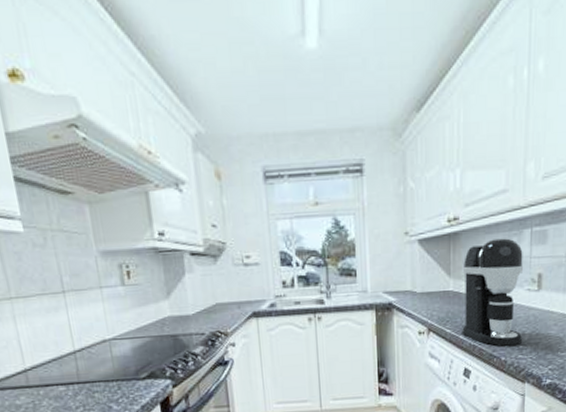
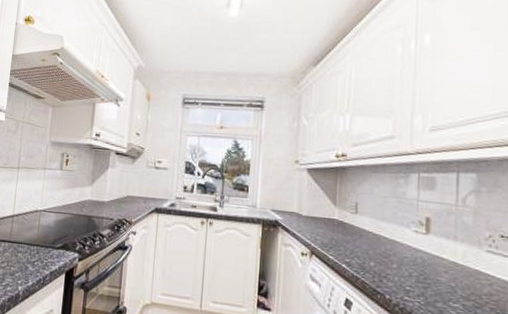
coffee maker: present [462,238,524,346] -> none [345,178,411,286]

